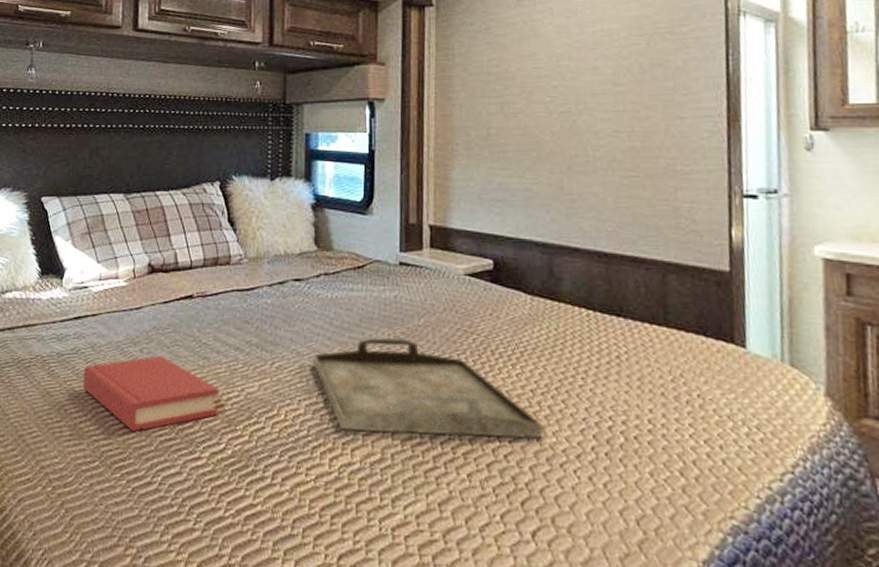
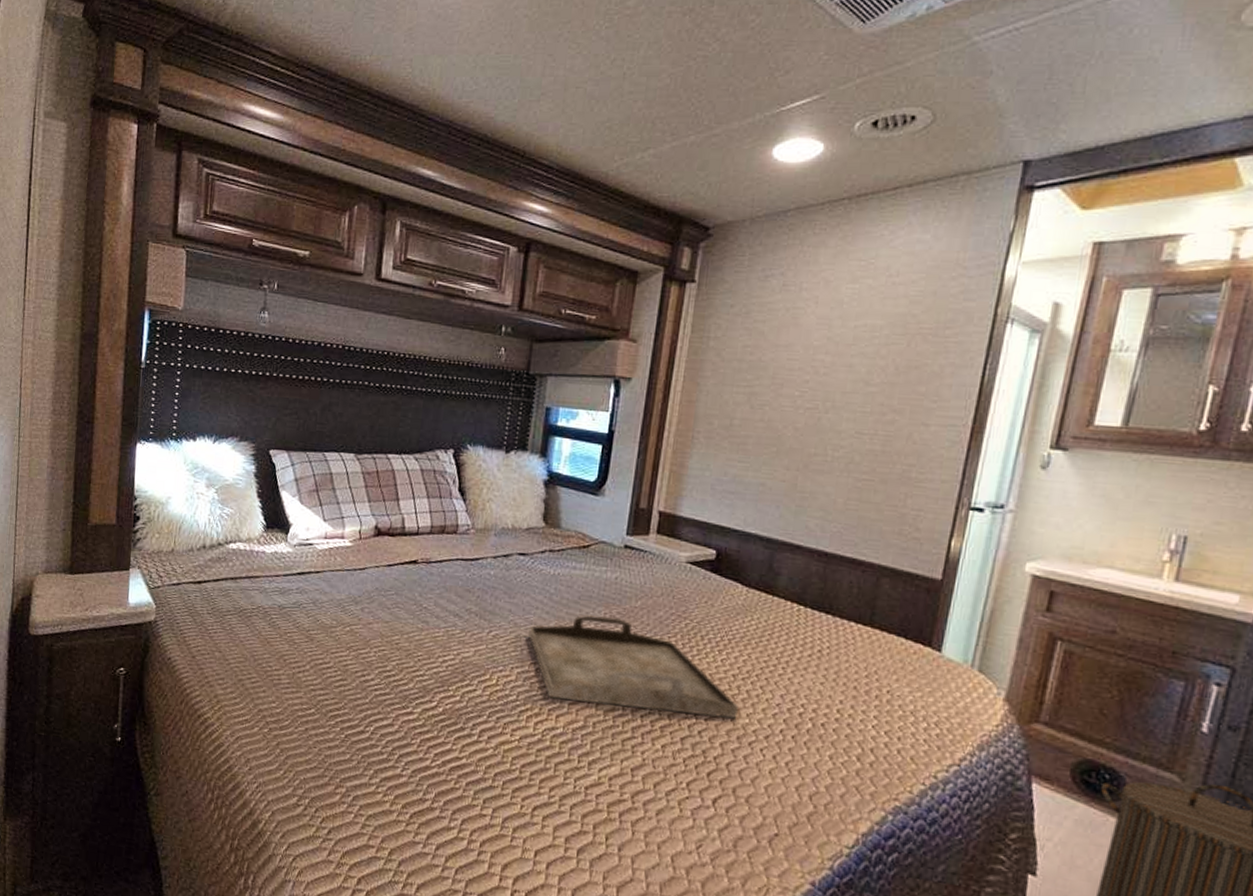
hardback book: present [83,355,219,432] -> none [303,616,435,685]

